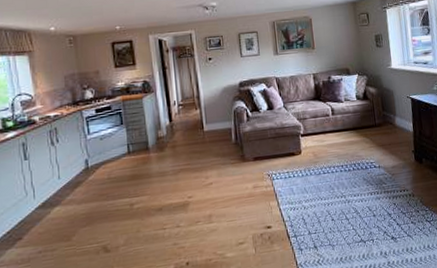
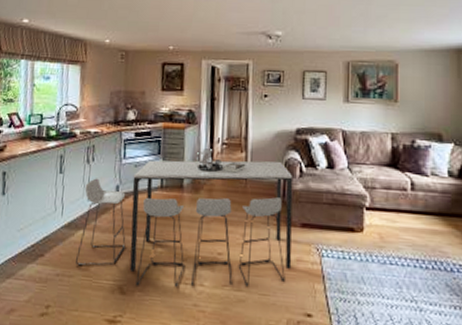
dining table: none [53,111,250,242] -> present [76,148,293,287]

